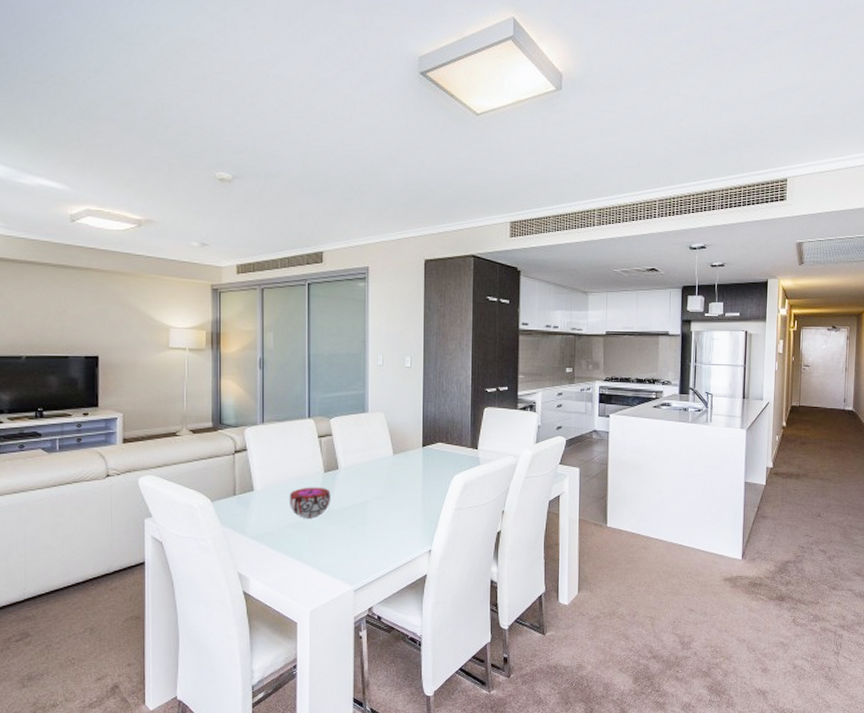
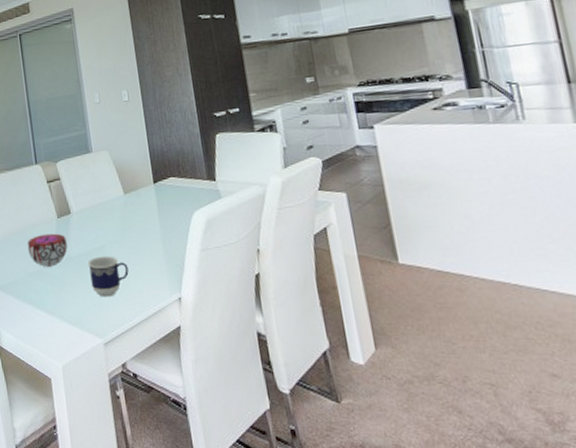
cup: none [348,511,387,548] -> present [87,256,129,297]

